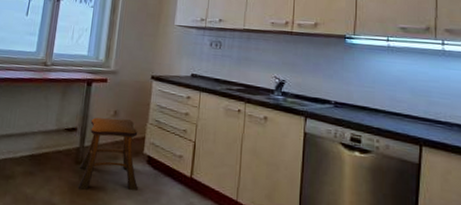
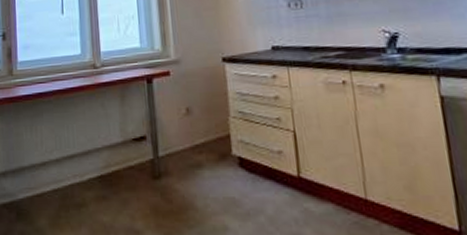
stool: present [77,117,138,191] -> none [159,116,234,211]

